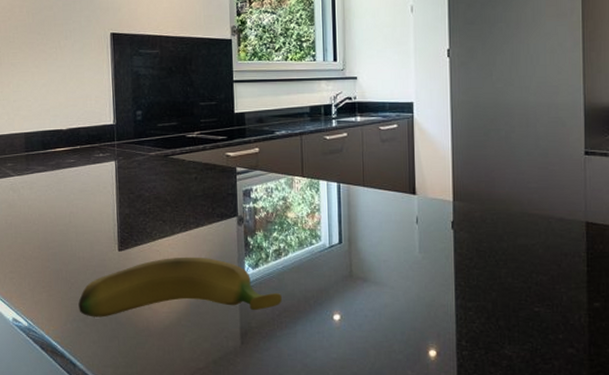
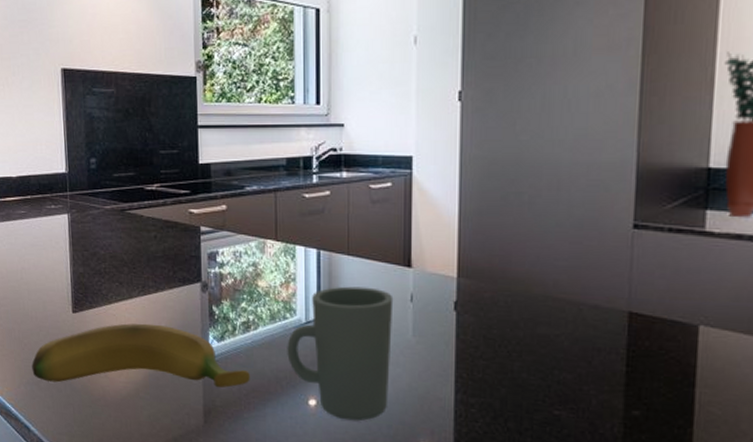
mug: none [313,213,403,331] -> present [287,286,394,422]

